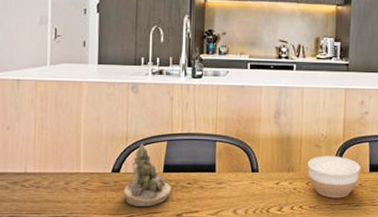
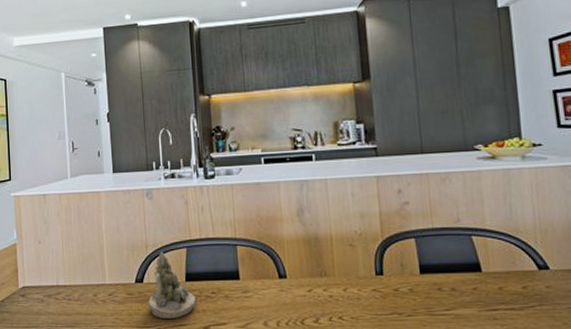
bowl: present [307,156,361,198] -> none [341,256,408,307]

